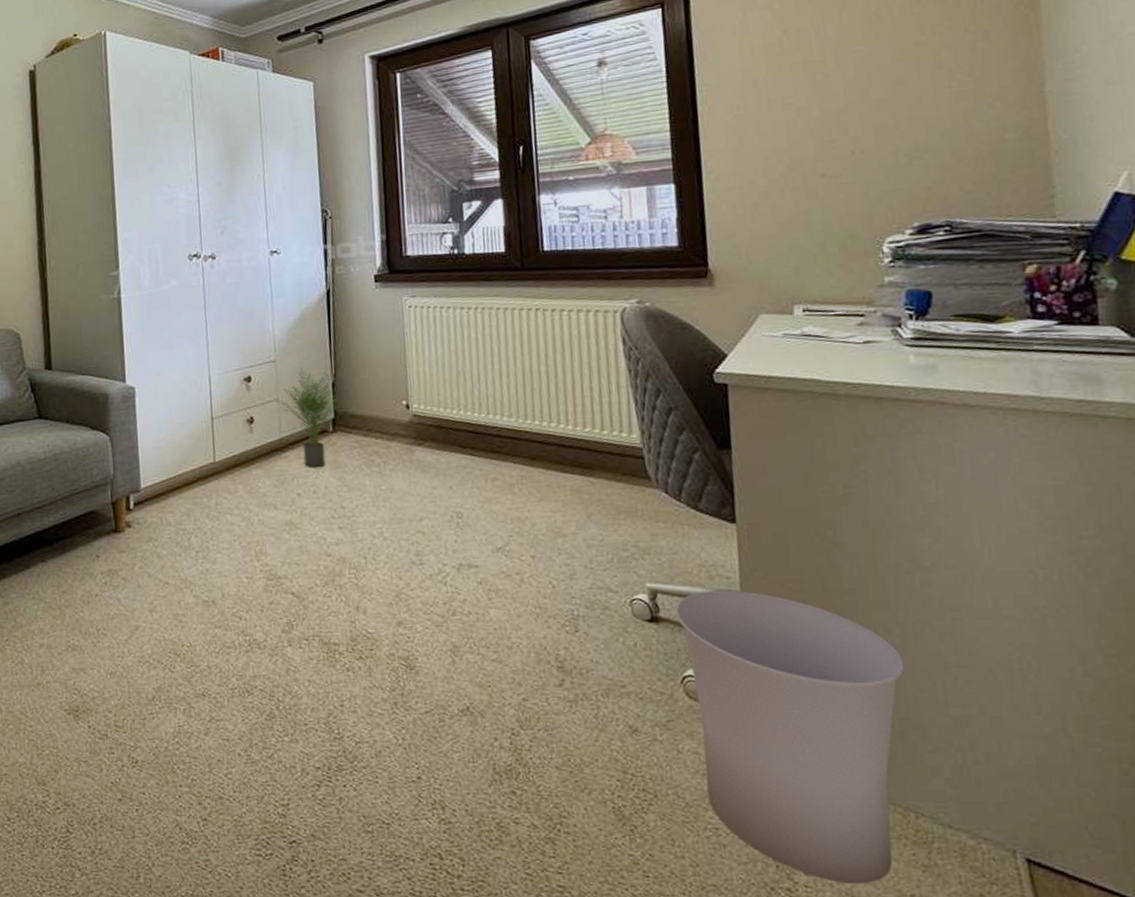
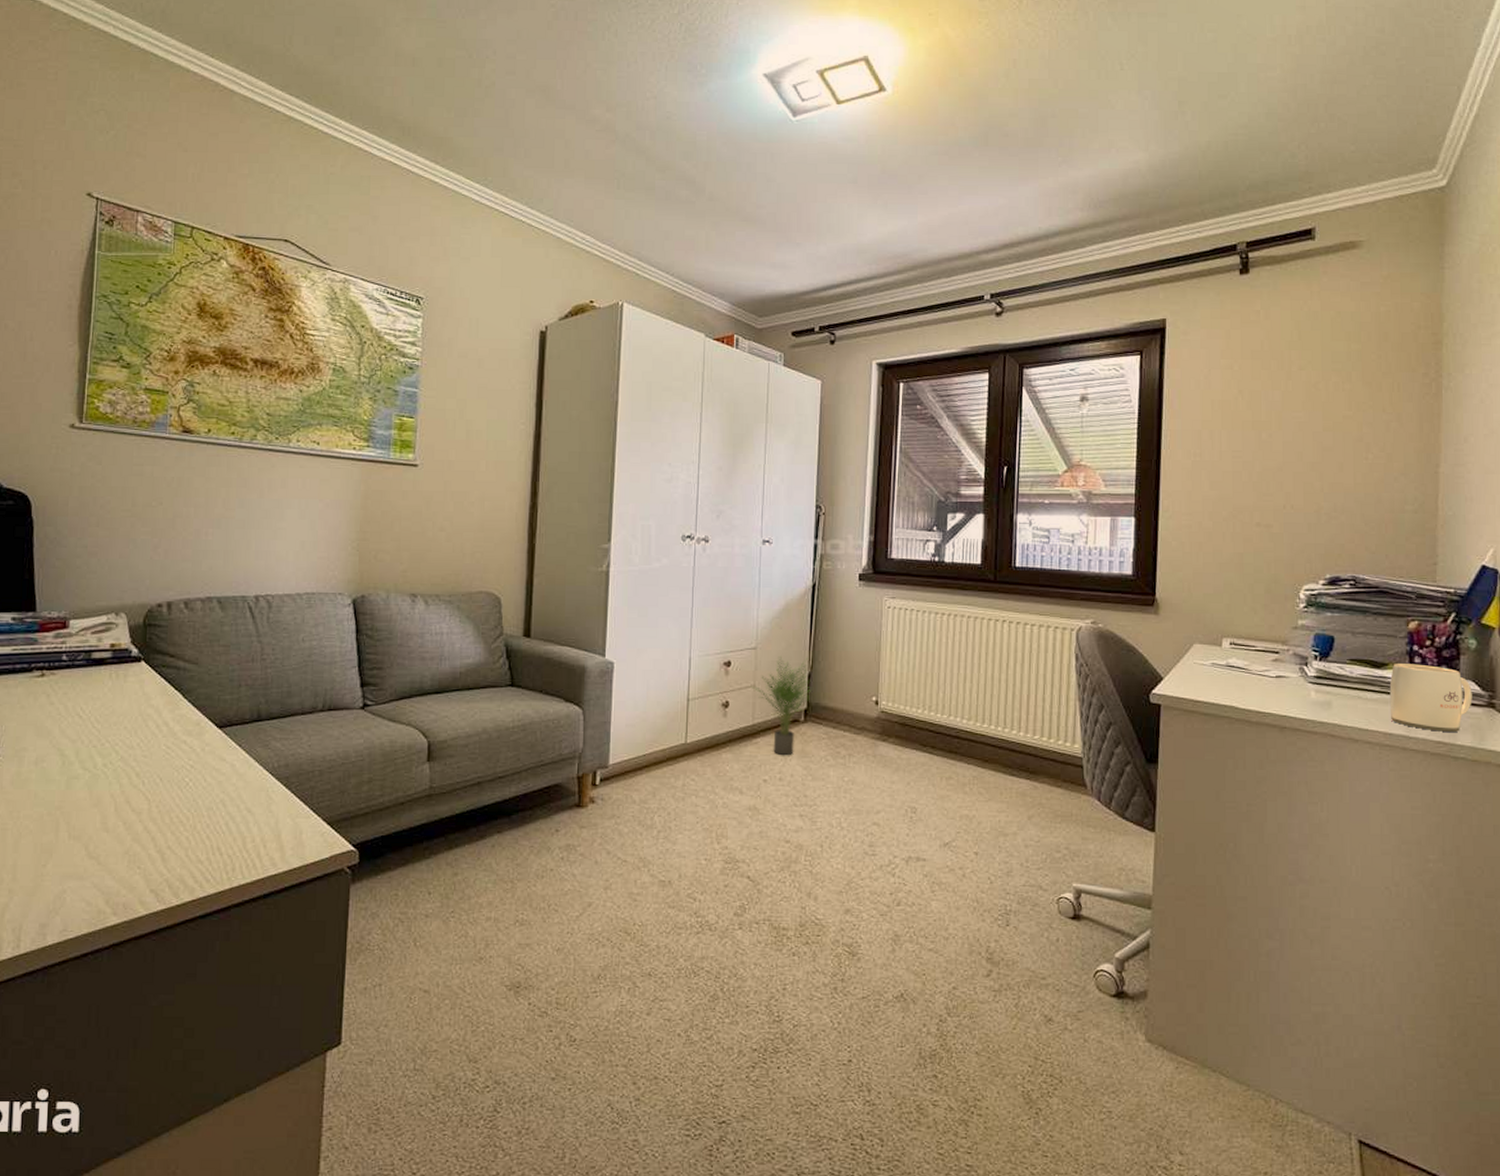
waste bin: present [676,590,905,884] -> none [1096,893,1280,1163]
mug: none [1008,313,1119,389] -> present [1389,664,1472,732]

